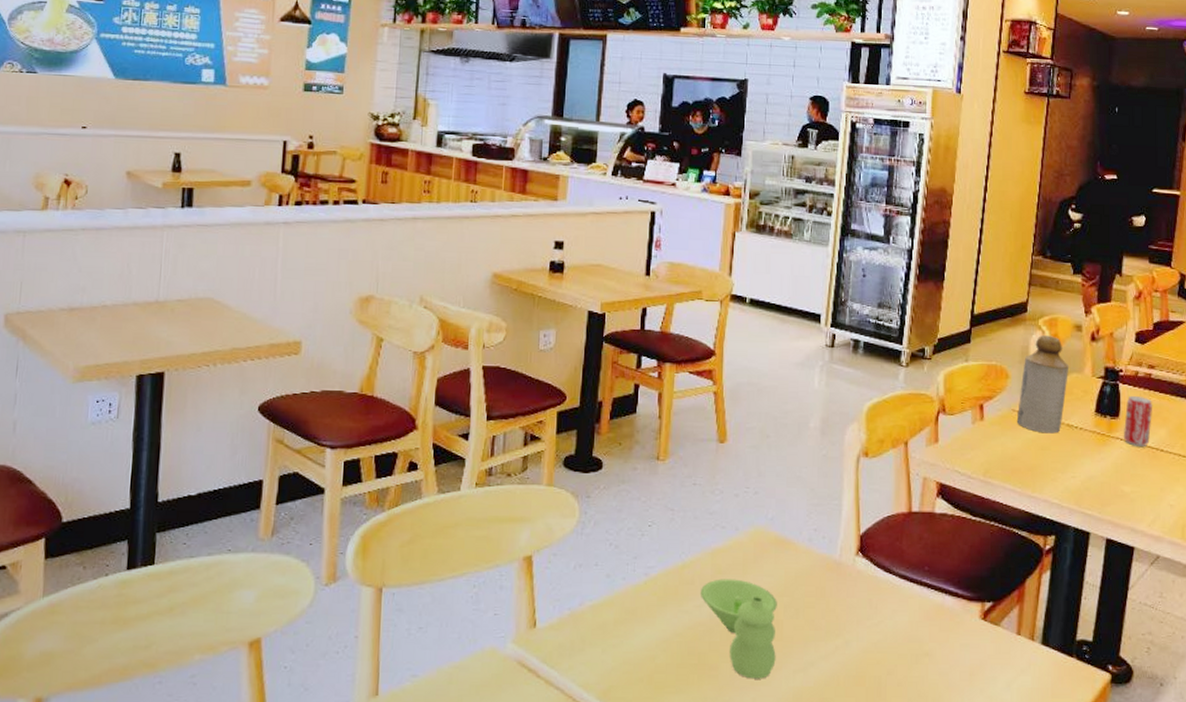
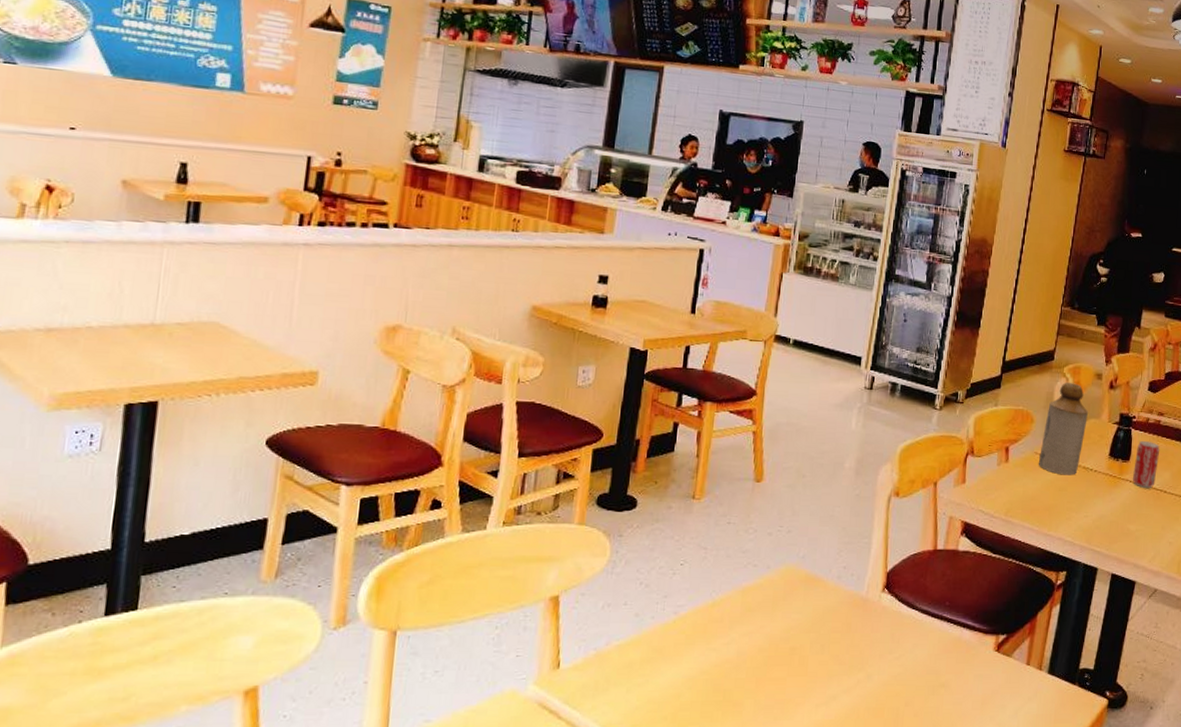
condiment set: present [700,579,777,679] -> none [728,616,804,714]

